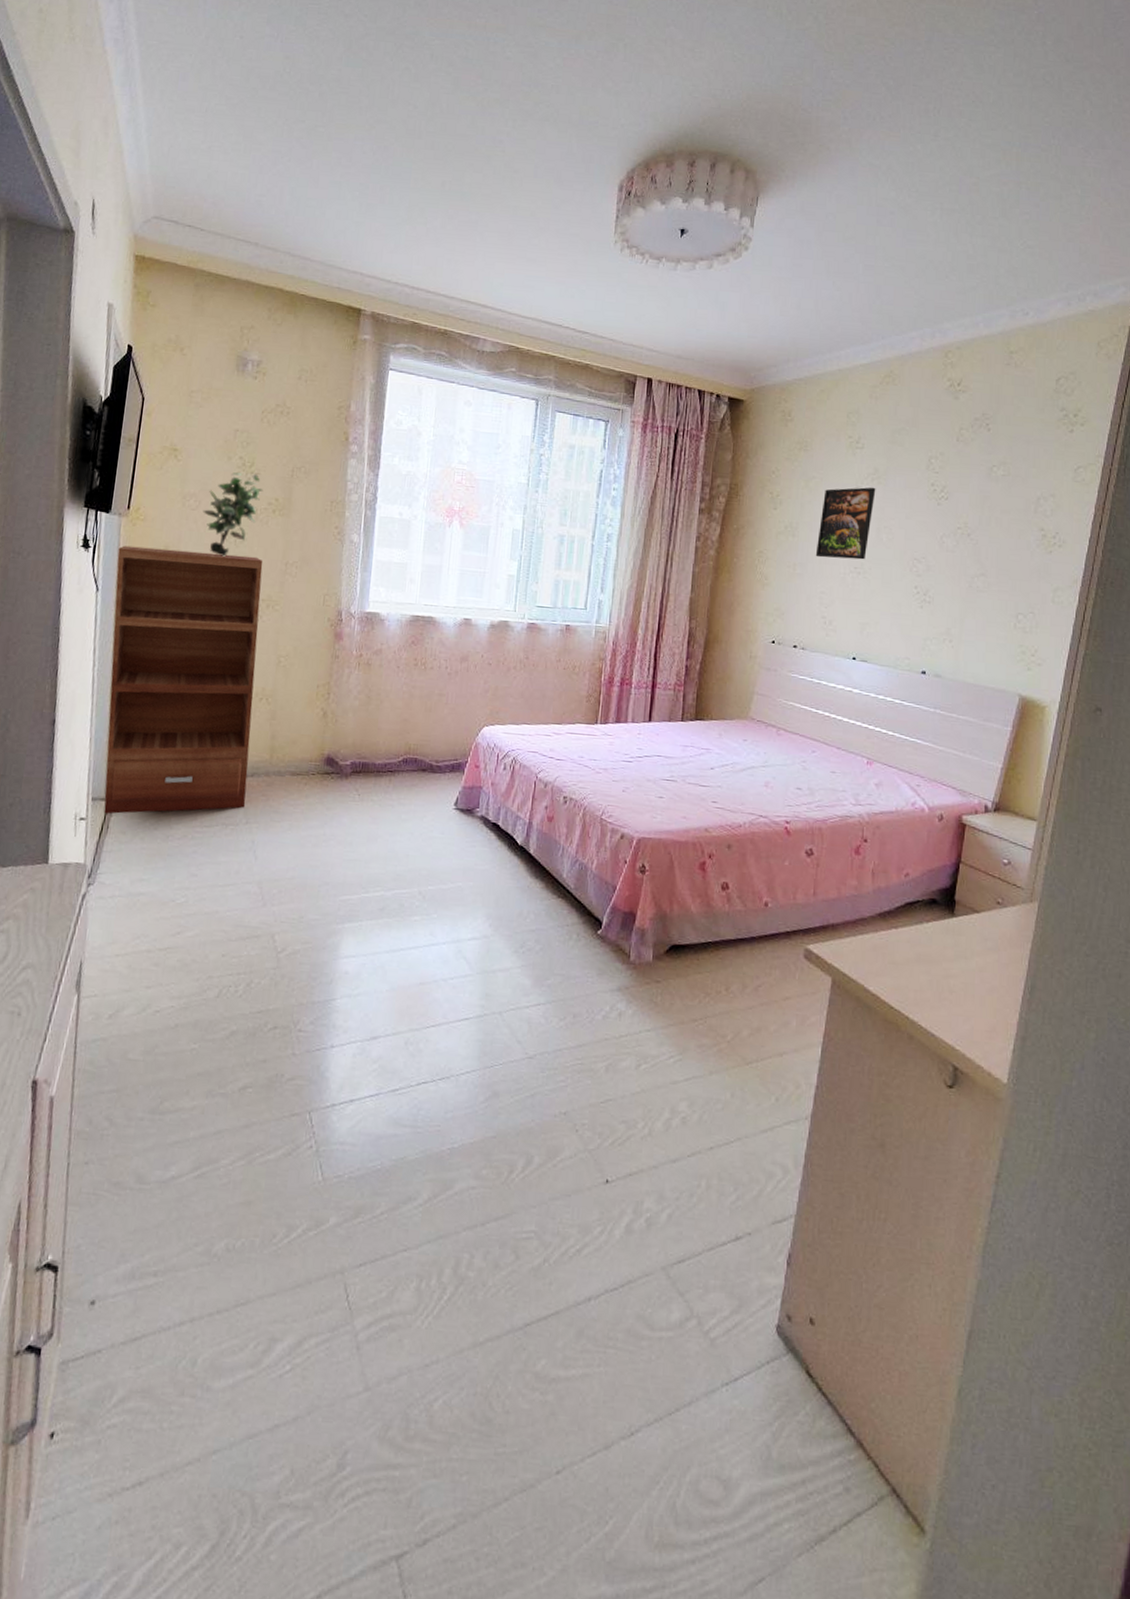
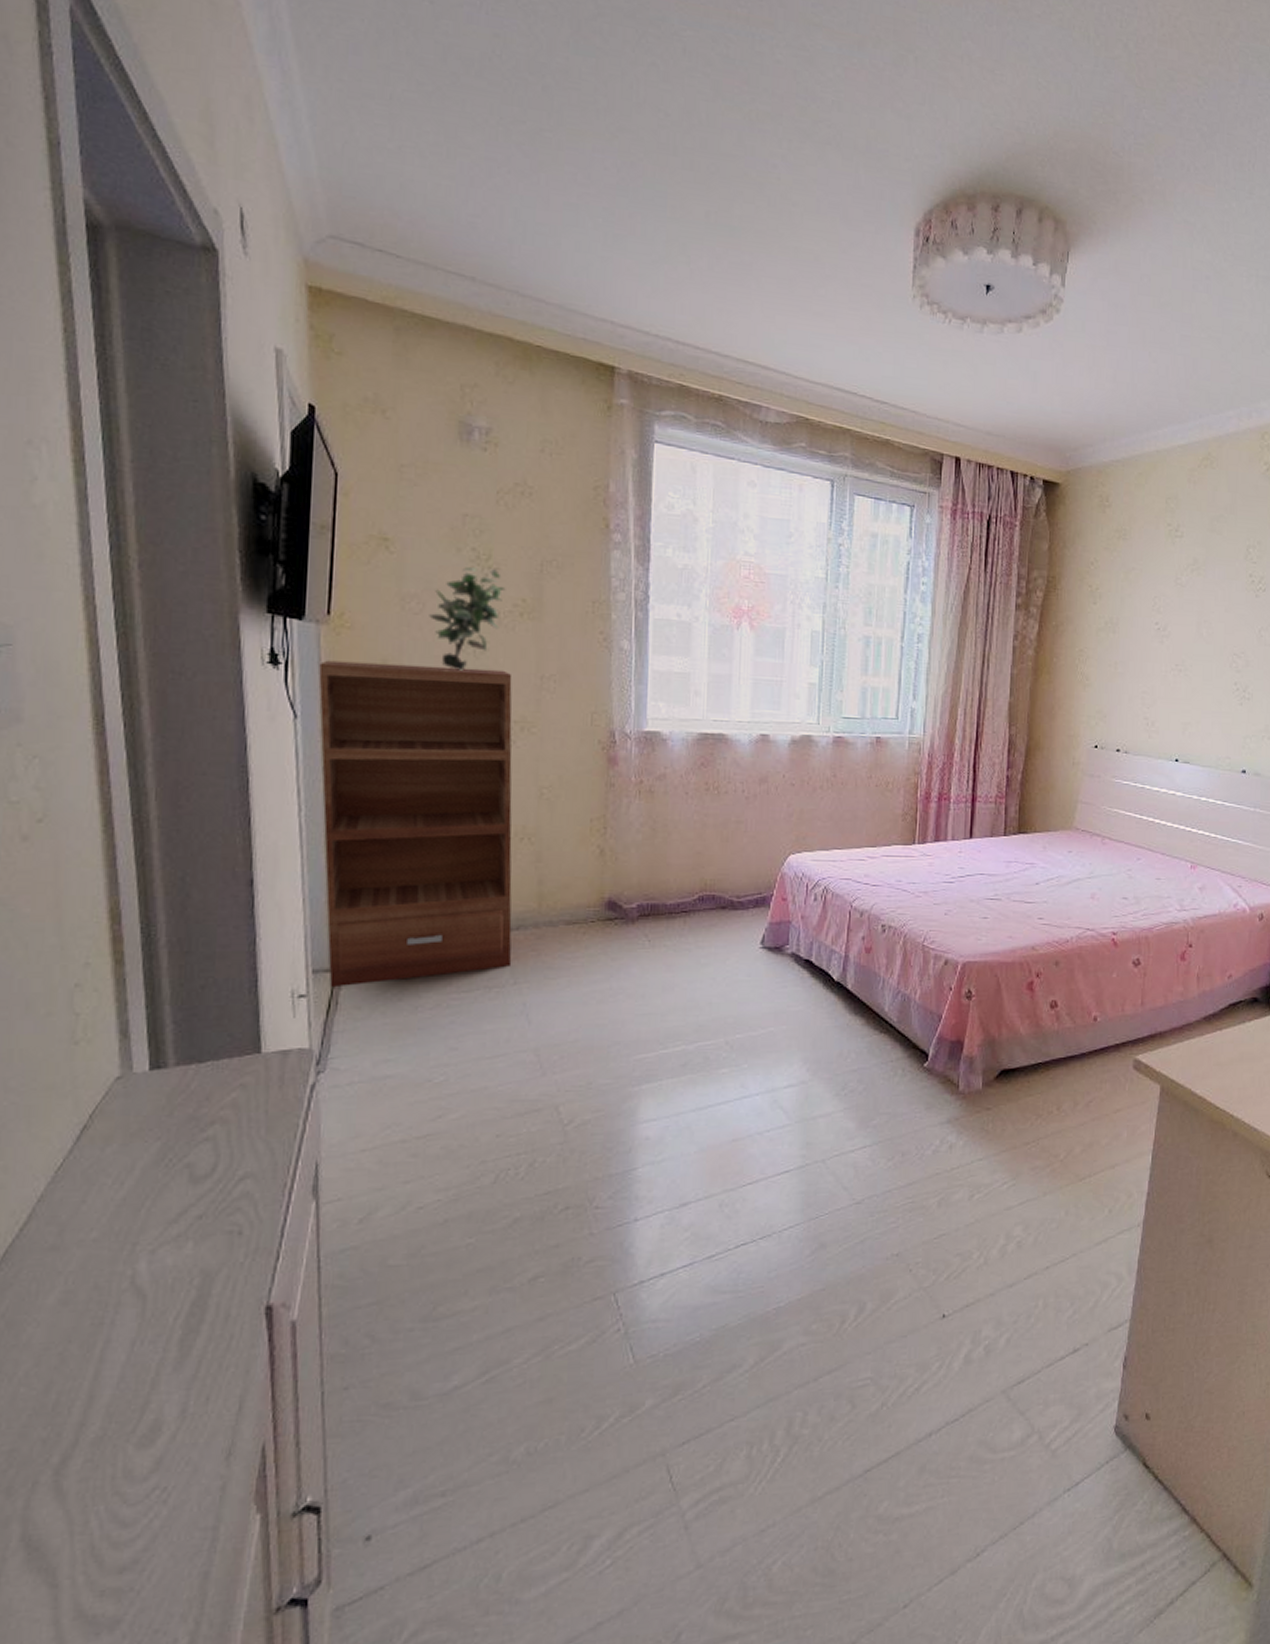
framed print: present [815,487,876,560] -> none [1136,578,1196,657]

